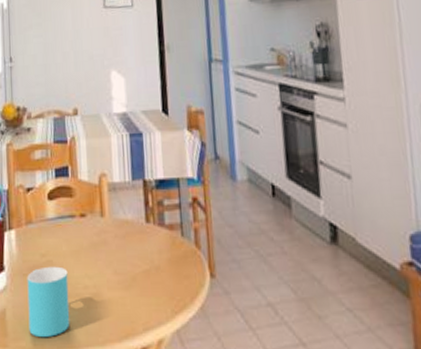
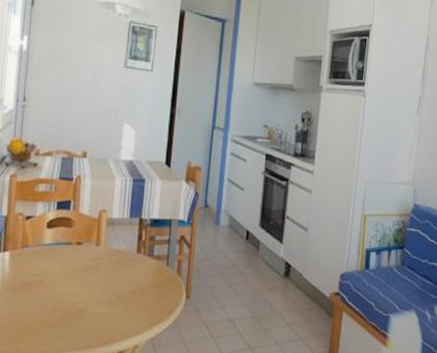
cup: present [27,266,70,337] -> none [13,284,58,343]

